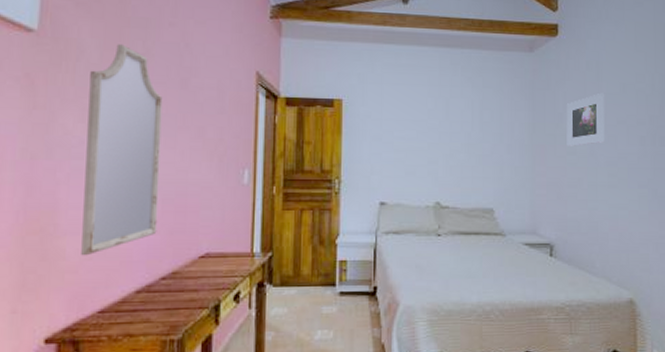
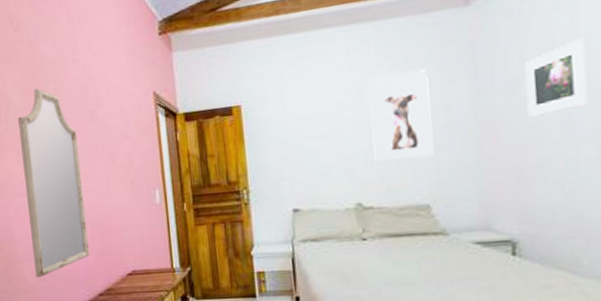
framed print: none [454,94,500,167] -> present [369,69,434,161]

